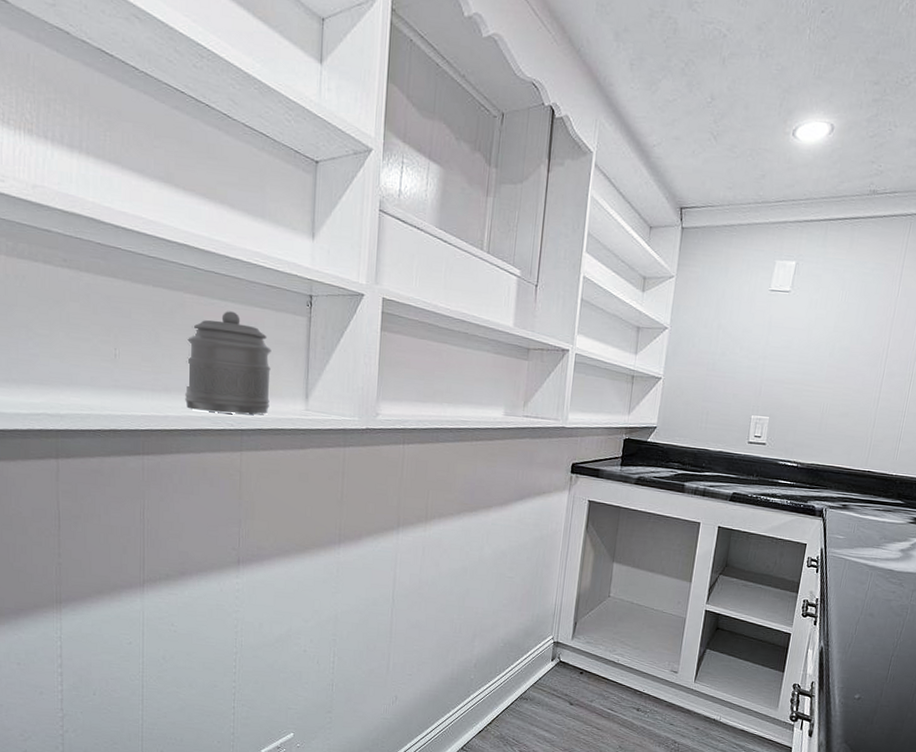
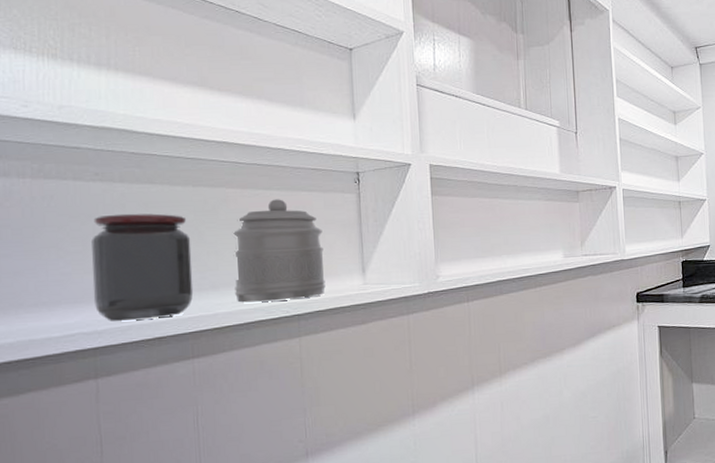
jar: none [57,302,148,412] -> present [90,213,194,322]

